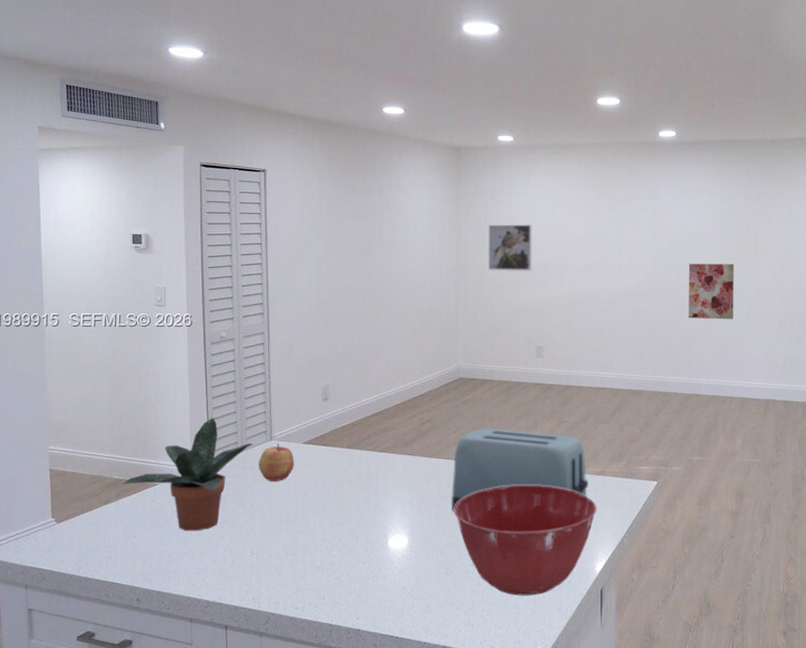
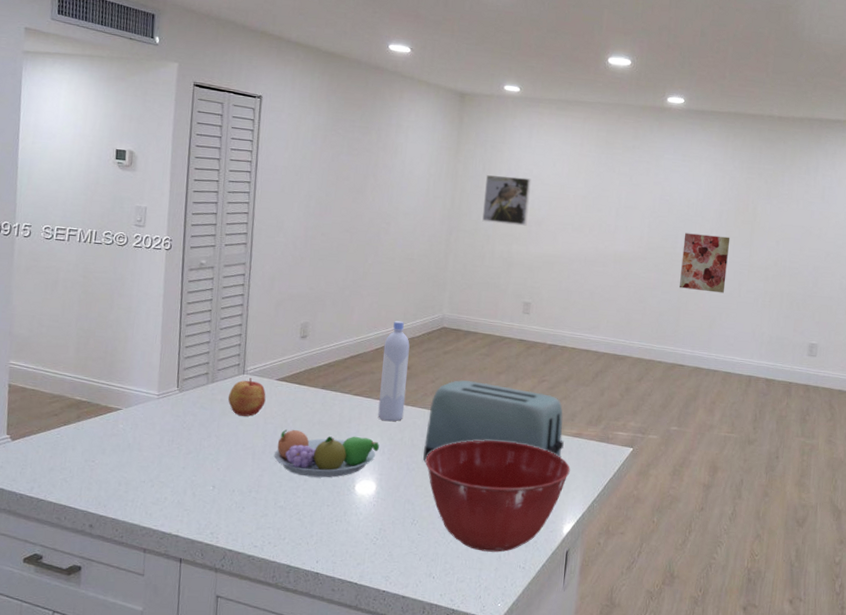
potted plant: present [123,417,254,531] -> none [85,345,225,460]
fruit bowl: none [307,491,408,536] -> present [273,429,379,478]
bottle: none [403,375,429,475] -> present [378,320,410,422]

